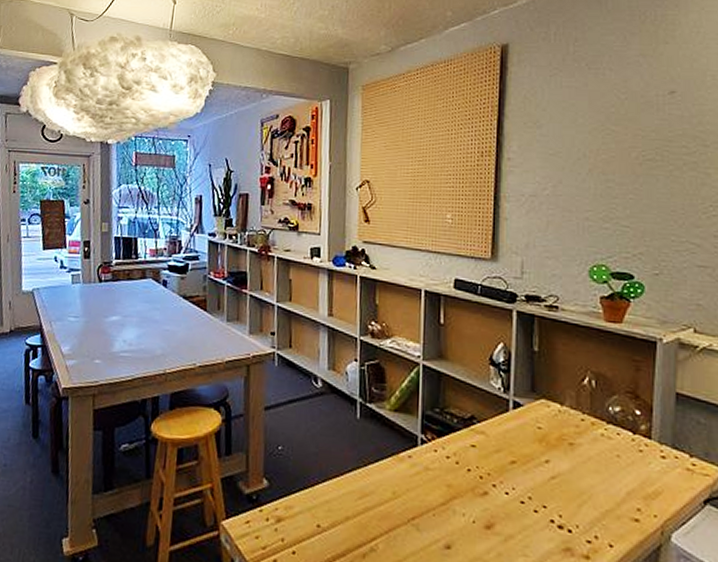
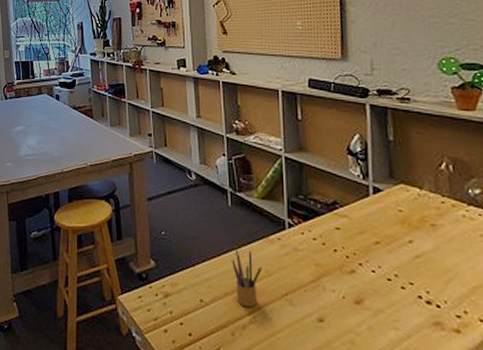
pencil box: none [356,468,389,534] -> present [232,249,262,308]

